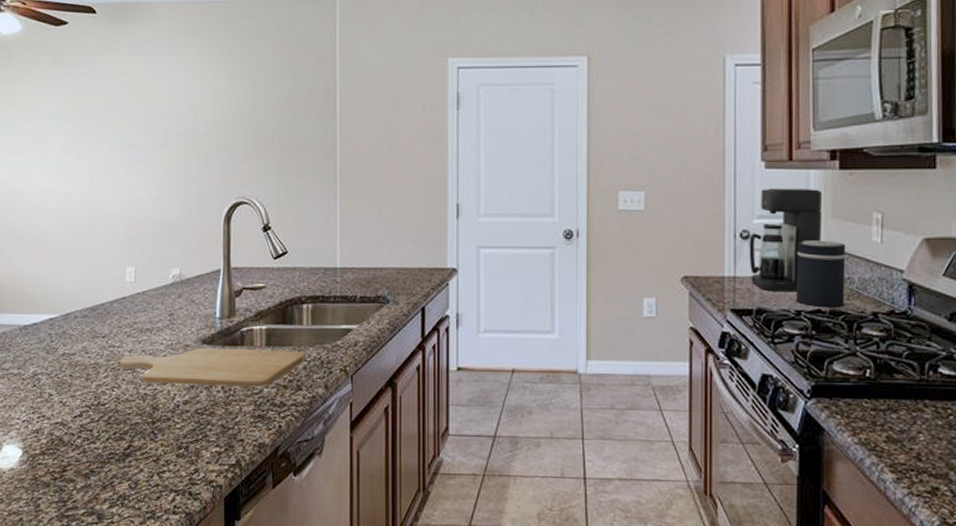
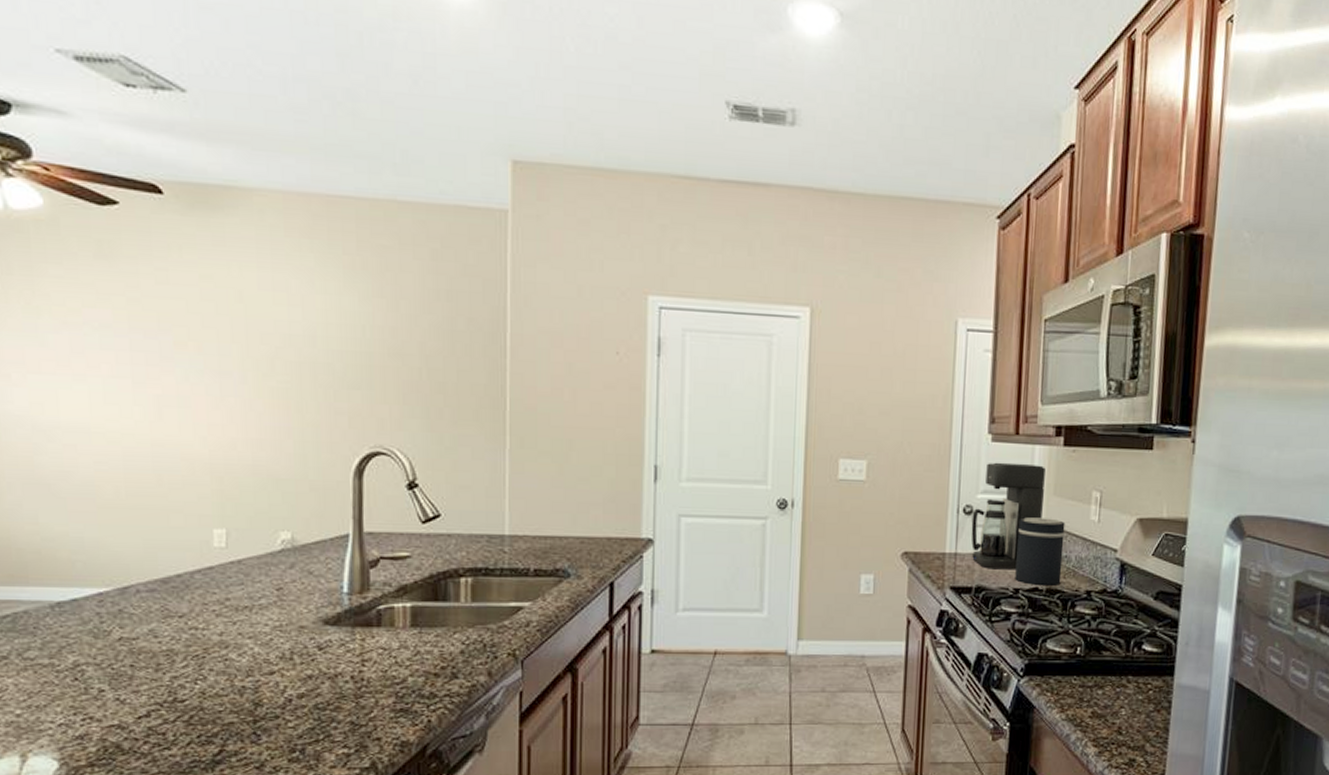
chopping board: present [120,347,307,387] -> none [206,629,465,675]

